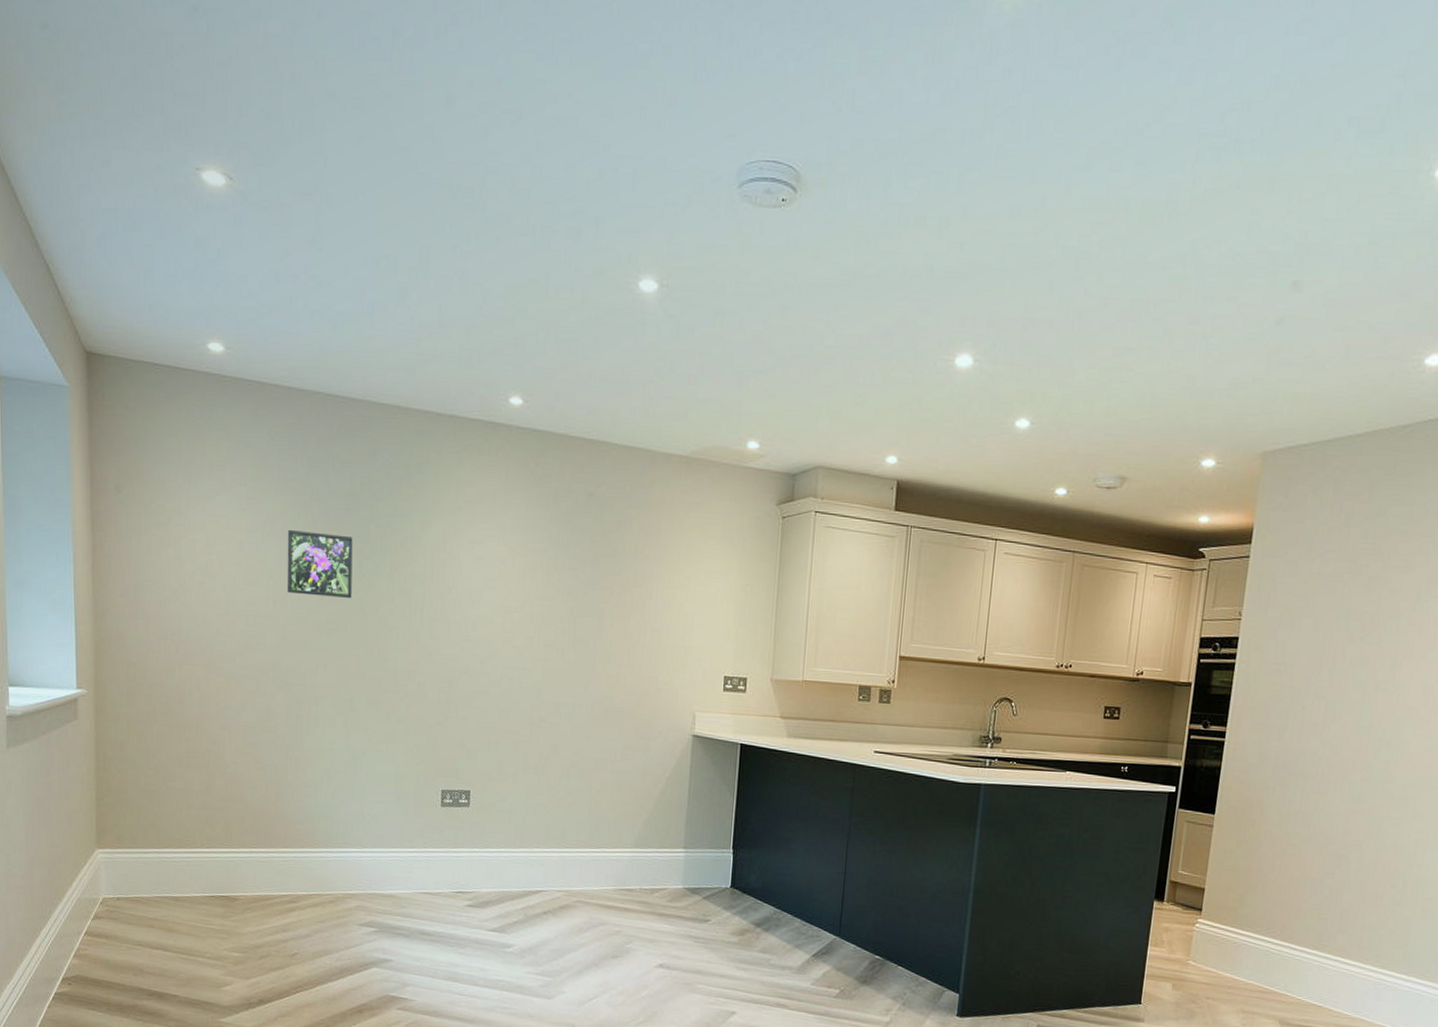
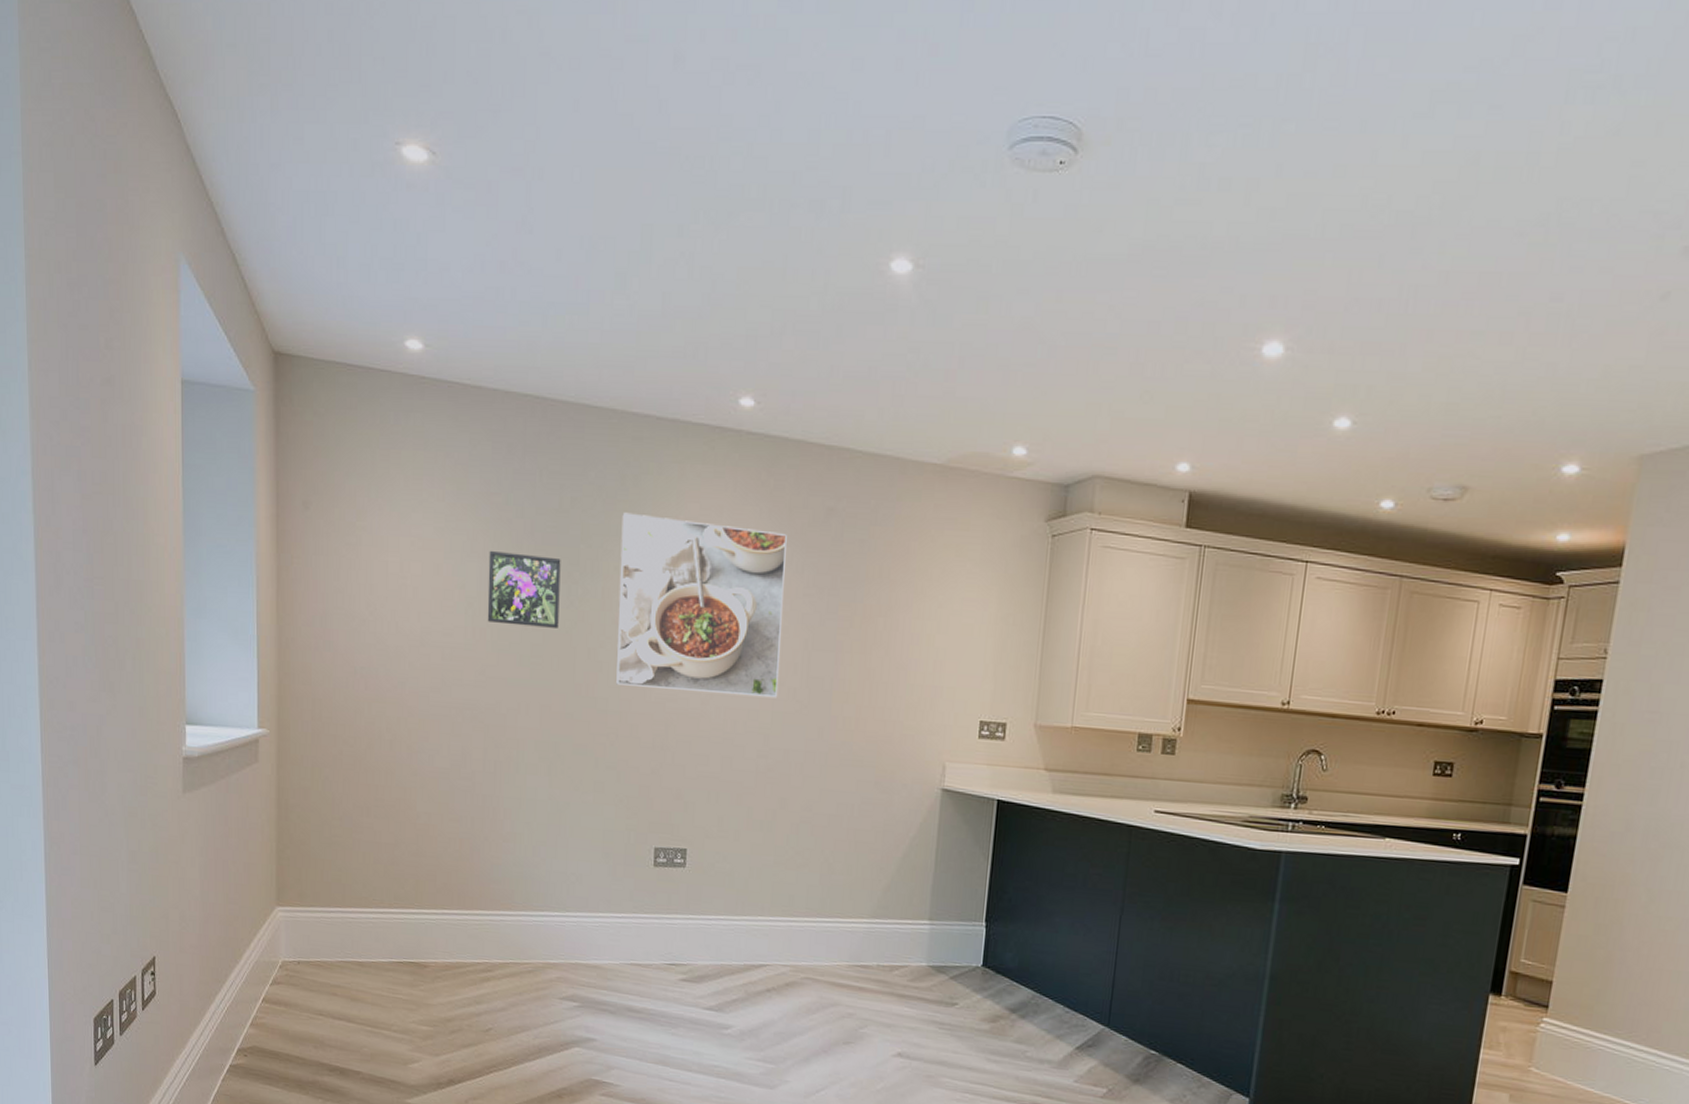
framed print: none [404,496,553,658] -> present [616,512,787,698]

